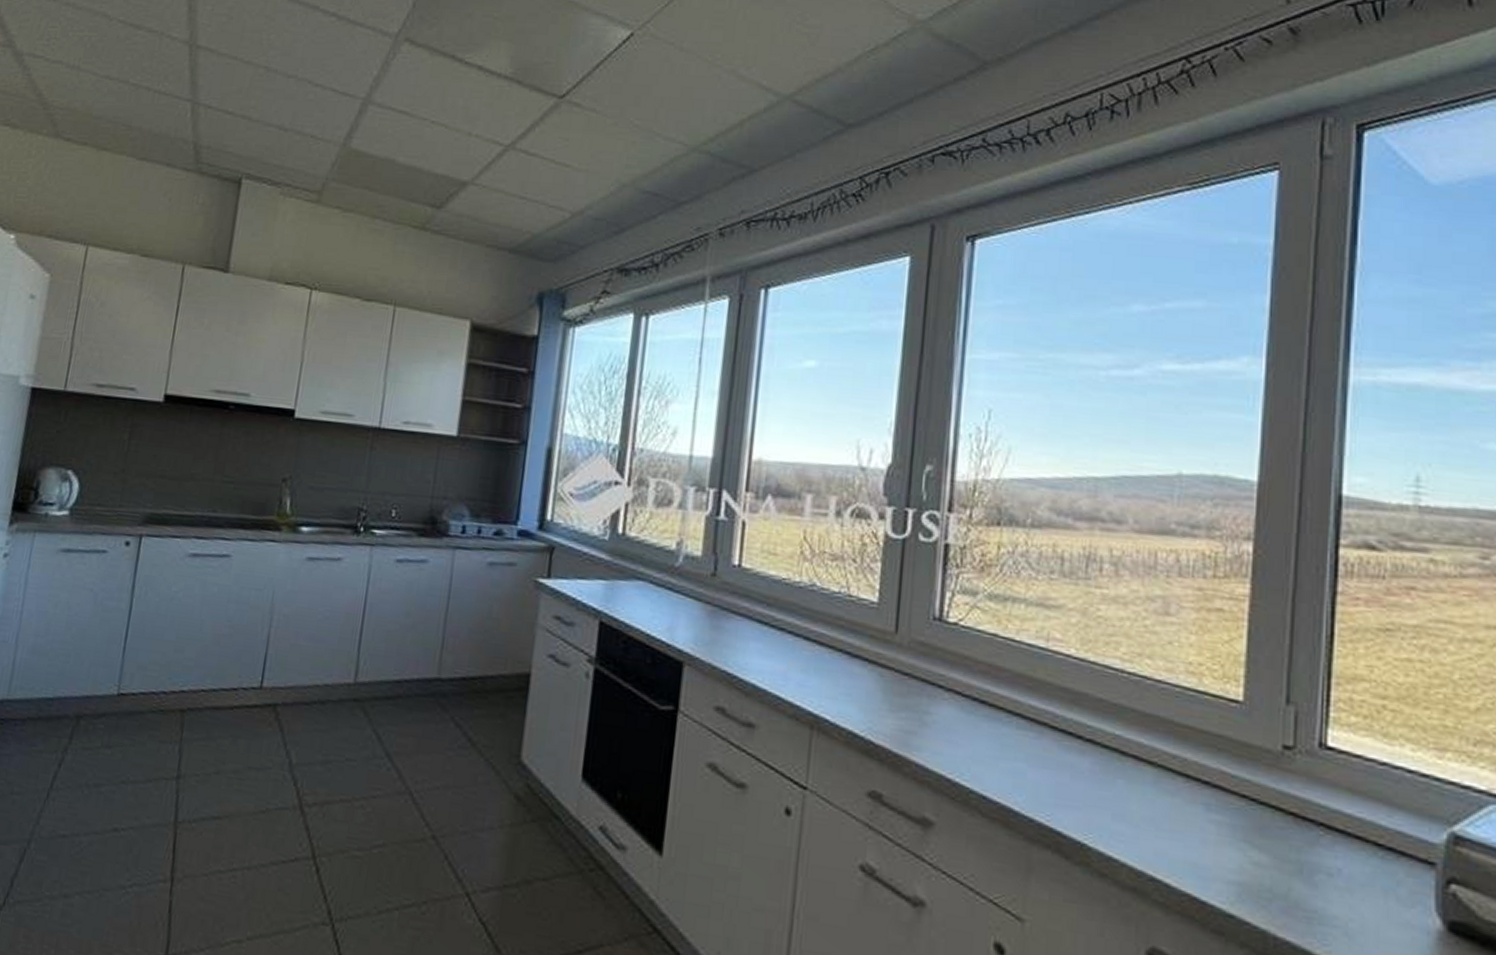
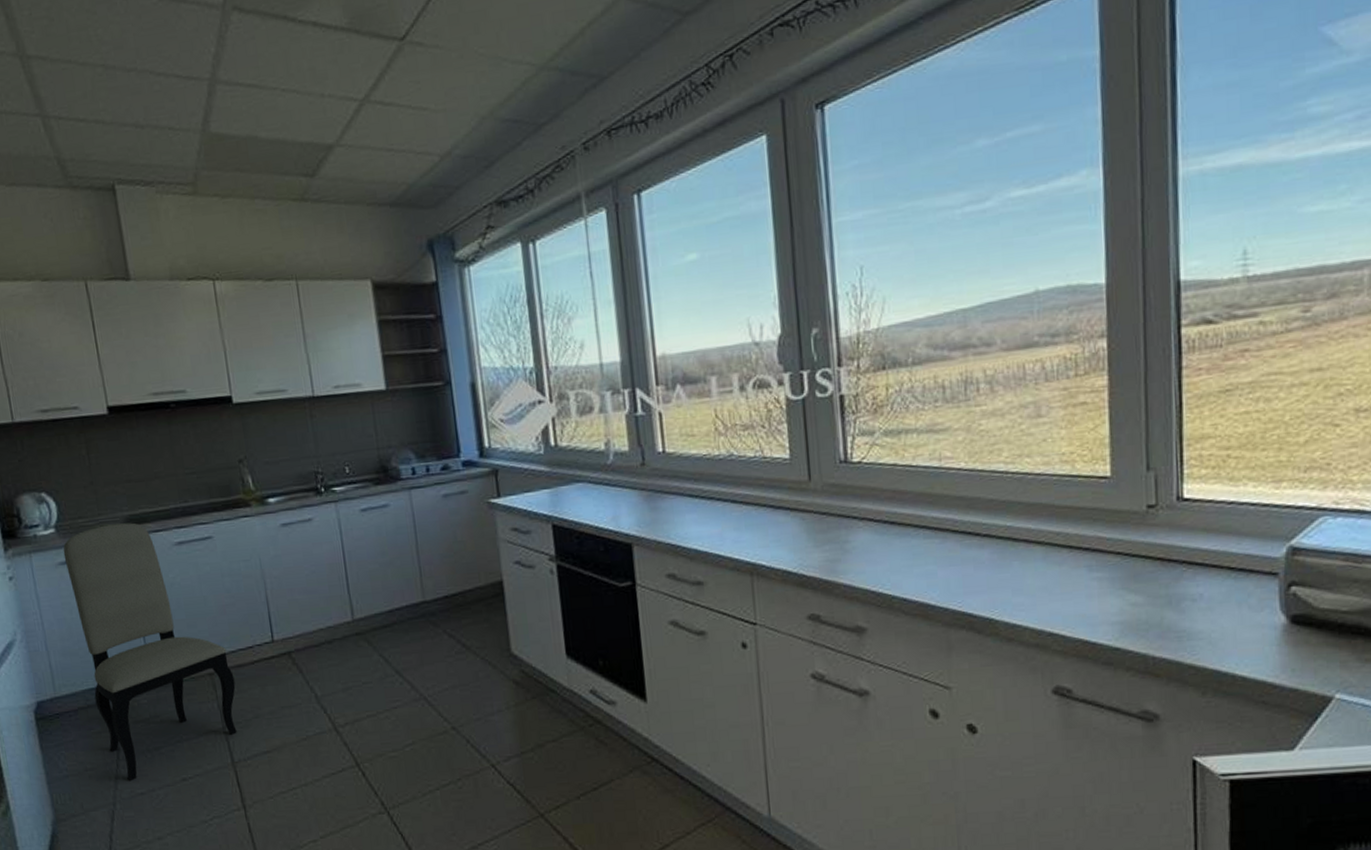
dining chair: none [45,518,208,817] -> present [63,522,237,780]

